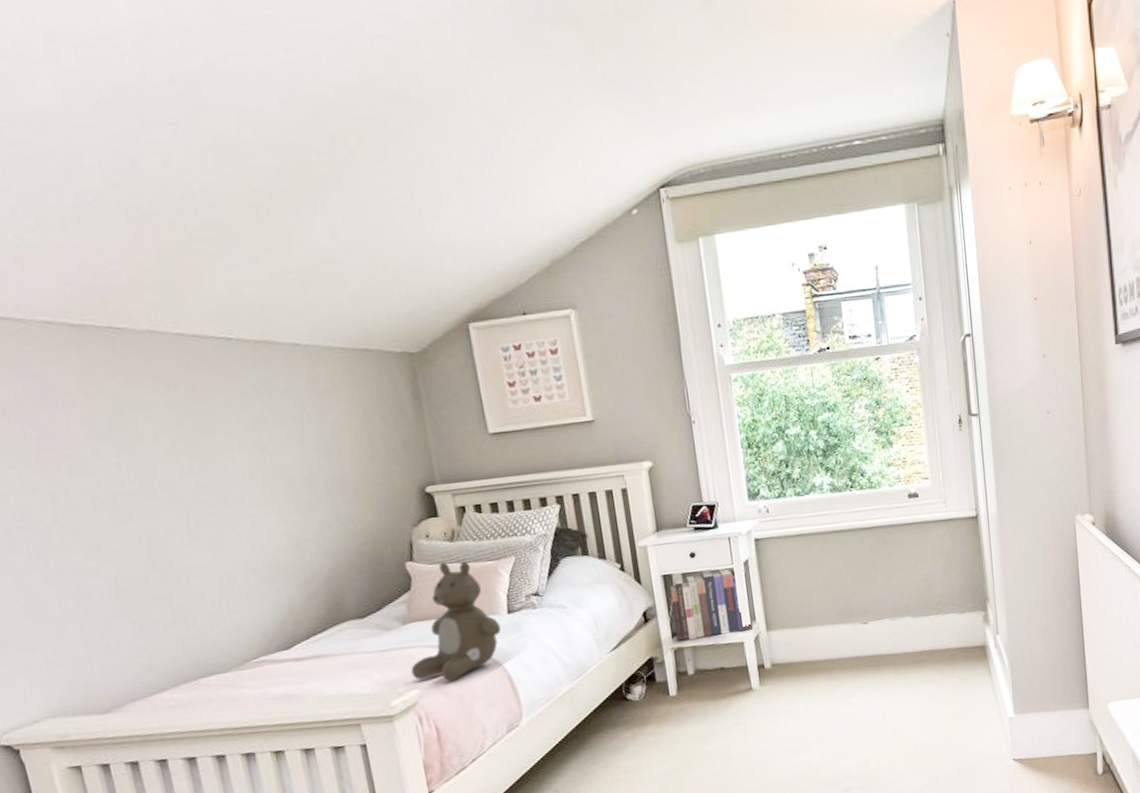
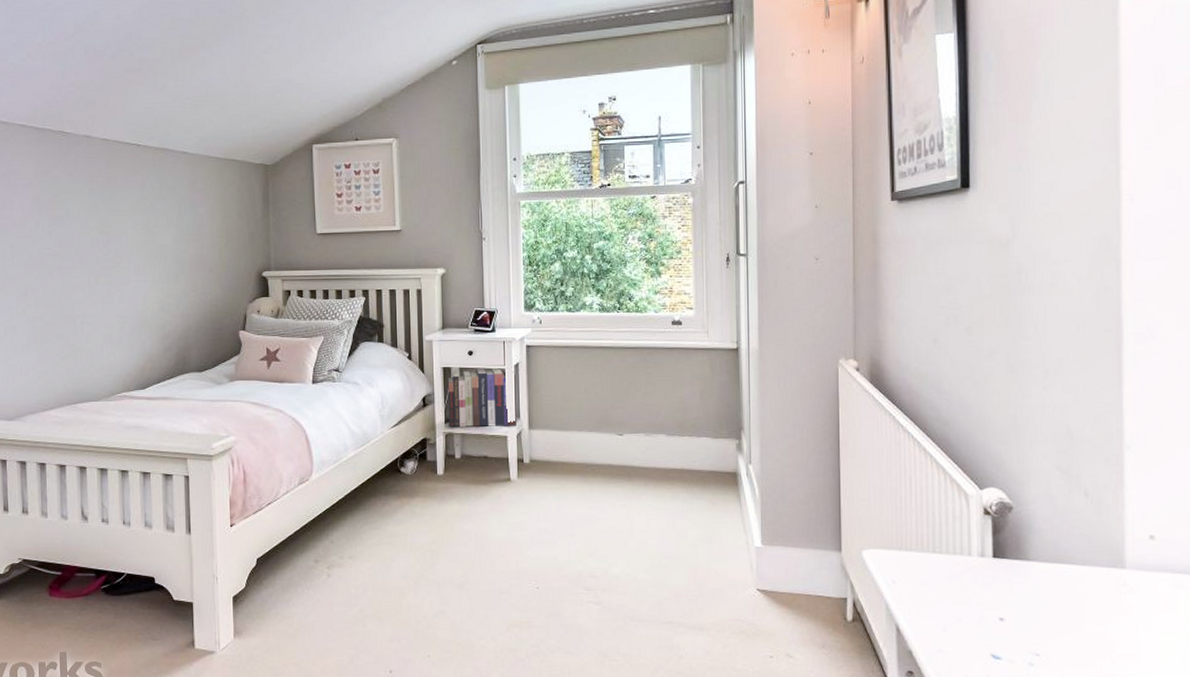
teddy bear: present [410,560,502,682] -> none [231,334,306,434]

